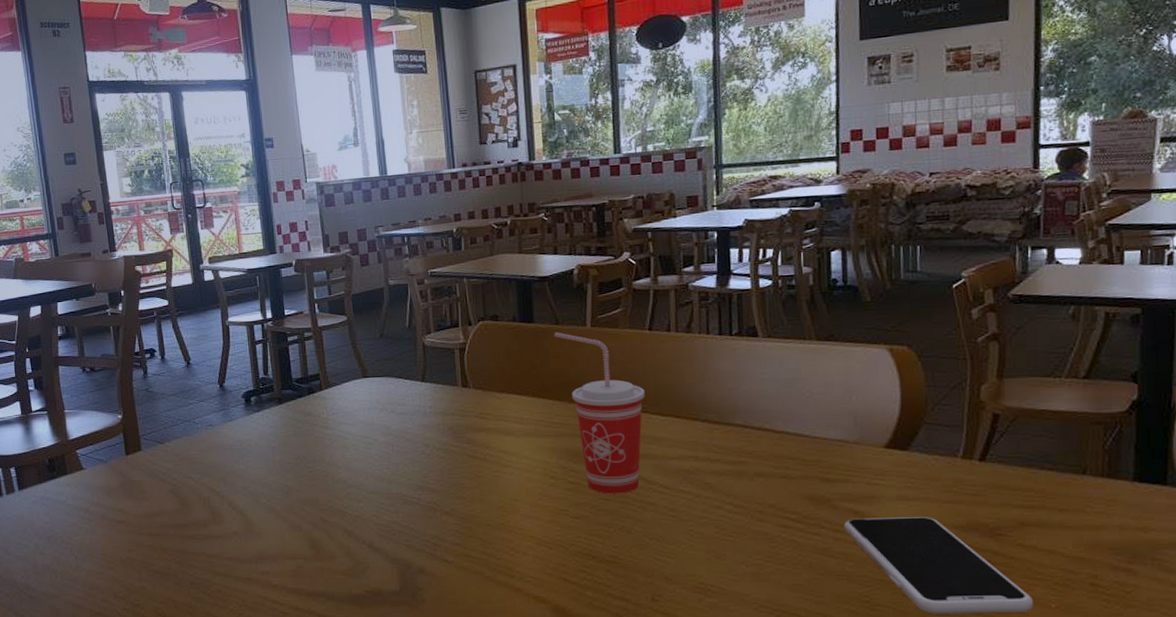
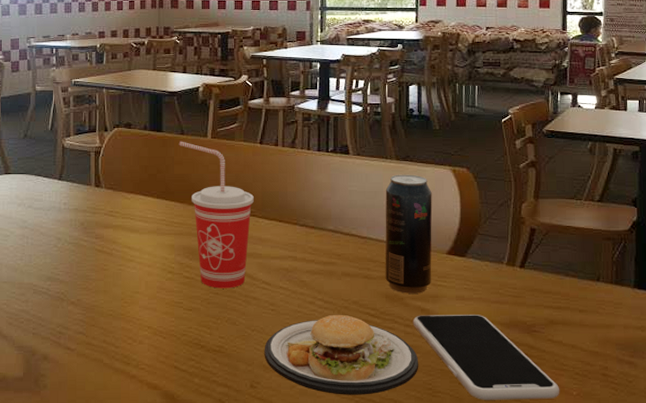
beef: none [665,519,853,609] -> present [264,314,419,395]
soda can: none [804,356,866,494] -> present [385,174,433,293]

